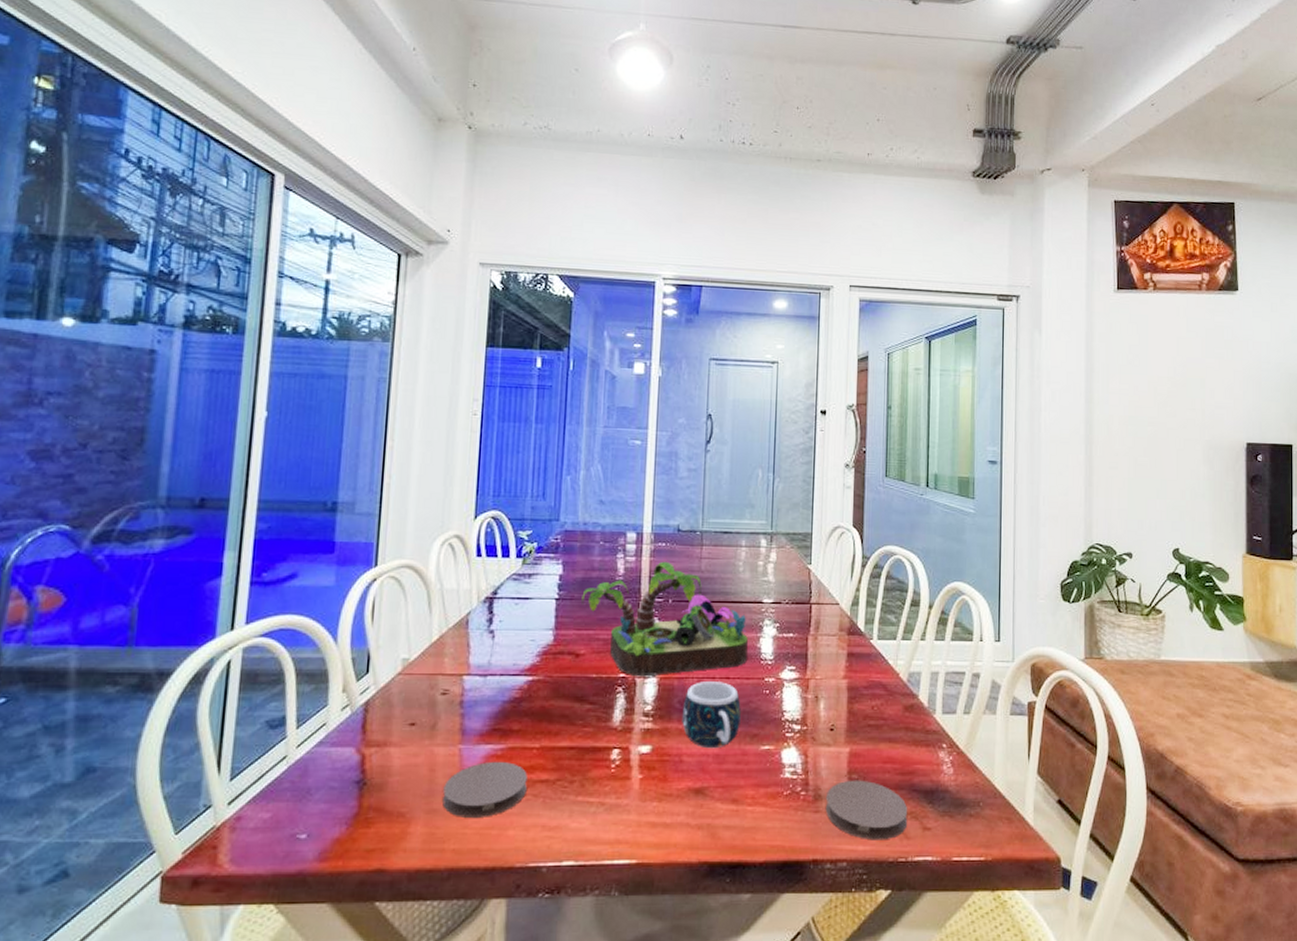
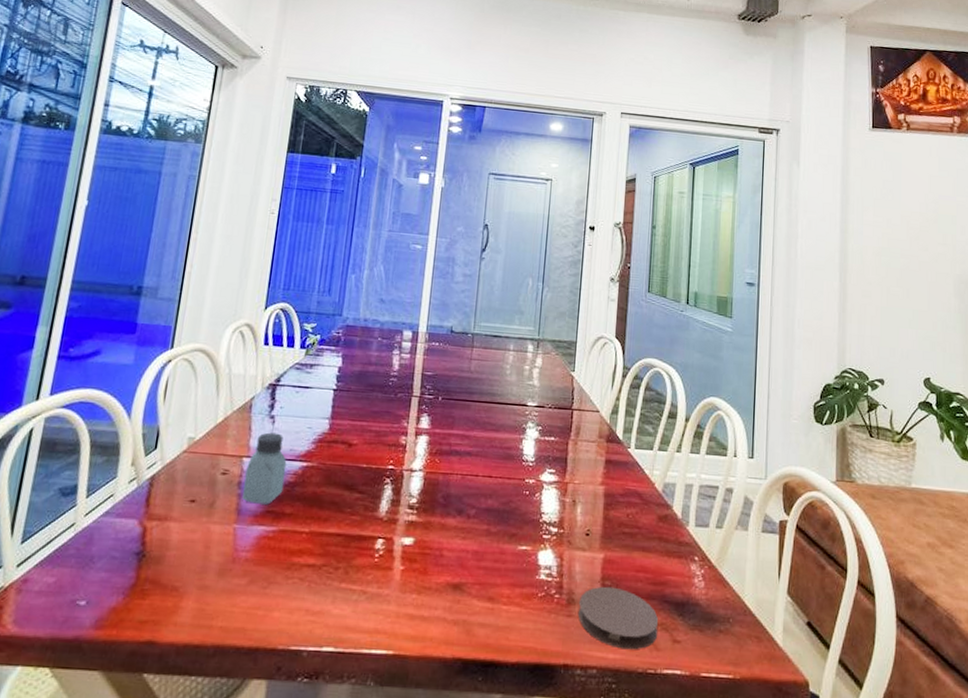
coaster: present [442,761,527,817] -> none [214,542,296,597]
saltshaker: none [466,648,511,722] -> present [242,432,287,505]
plant: present [581,561,748,677] -> none [357,360,511,470]
mug: present [682,682,741,749] -> none [444,478,502,546]

